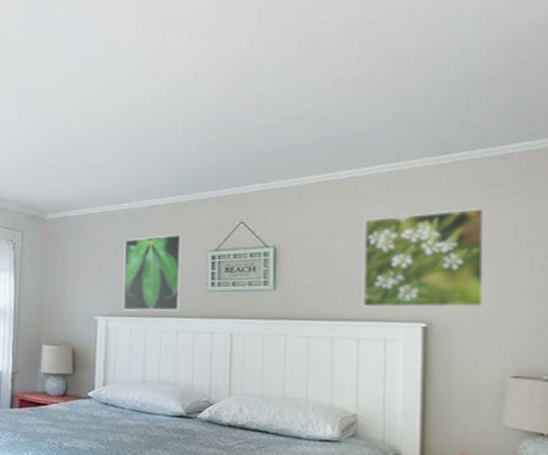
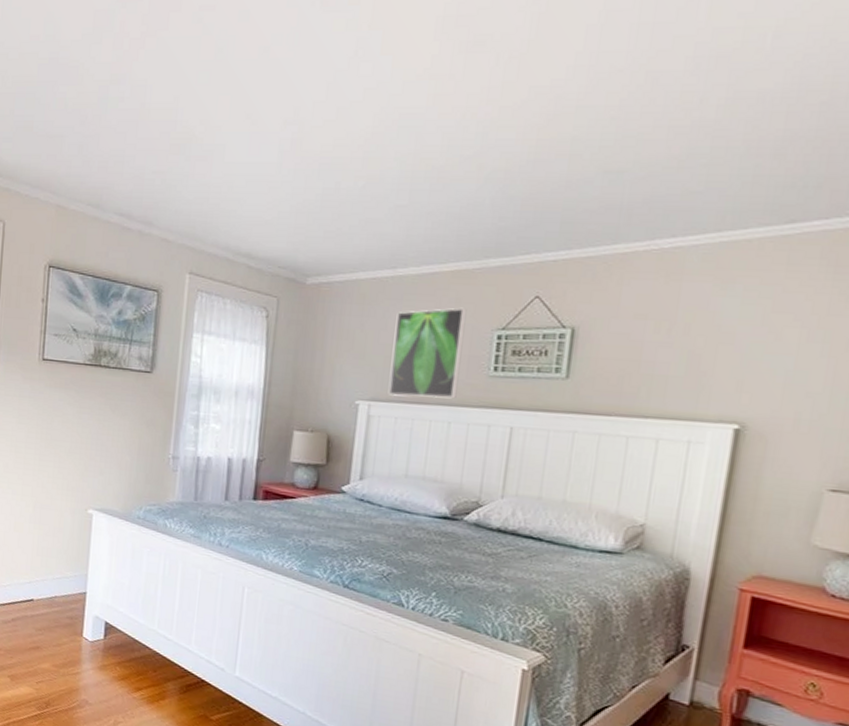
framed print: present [362,207,485,308] -> none [667,290,830,409]

